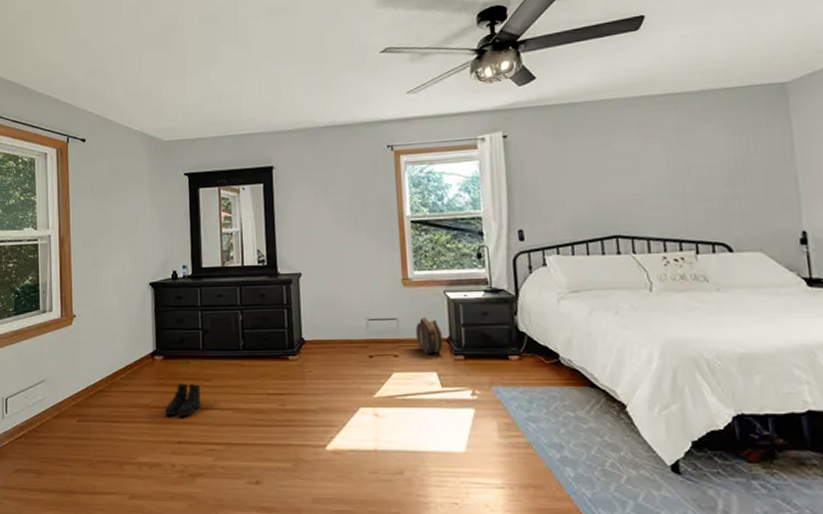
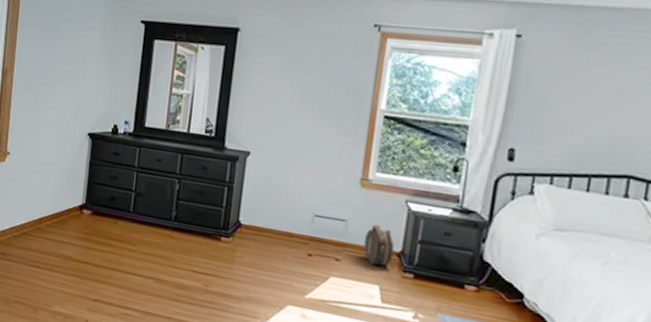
boots: present [164,383,201,416] -> none [85,241,125,277]

